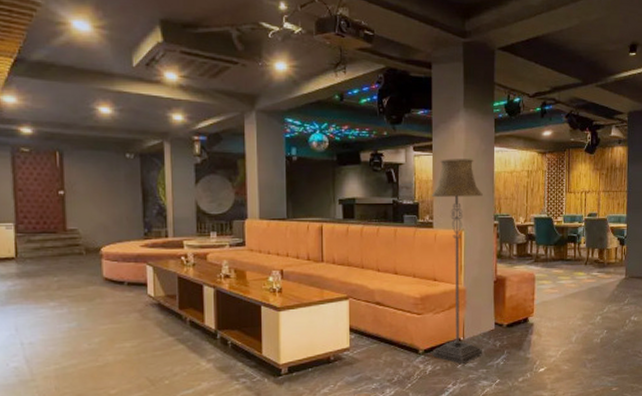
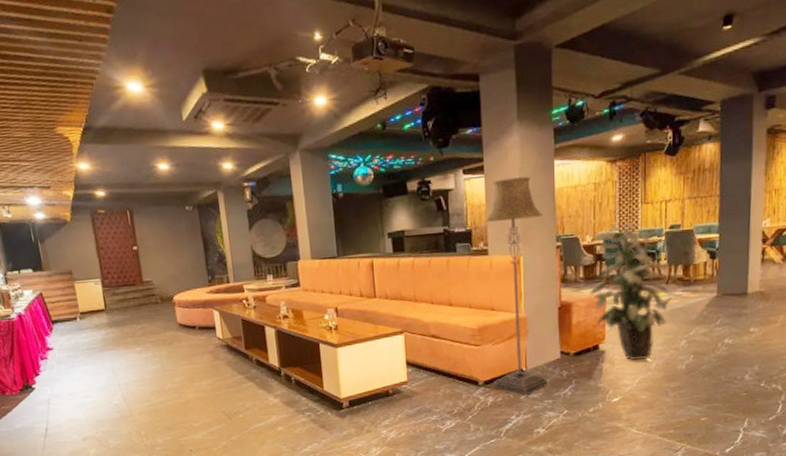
indoor plant: none [522,208,590,333] -> present [590,222,672,360]

